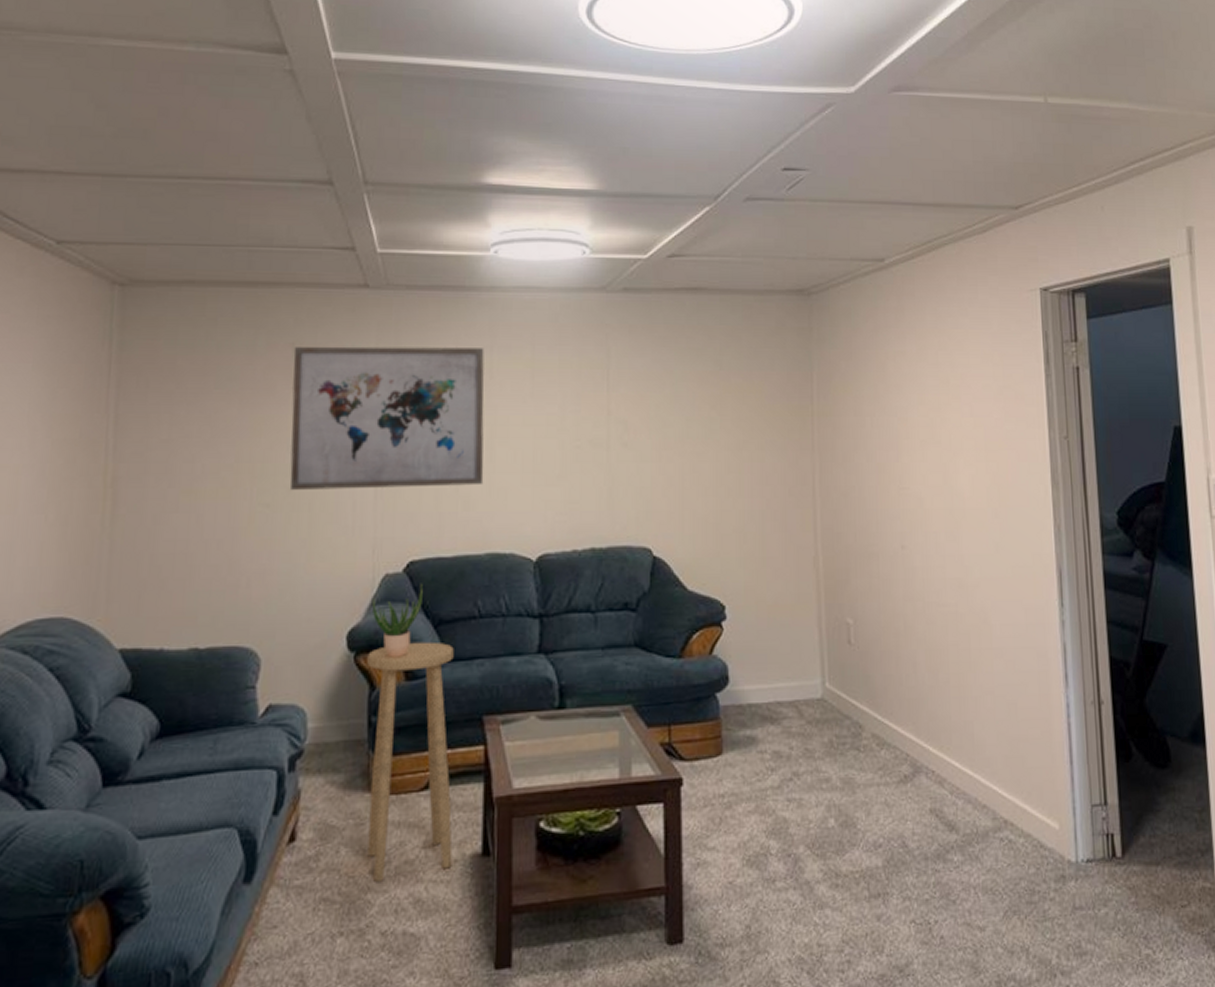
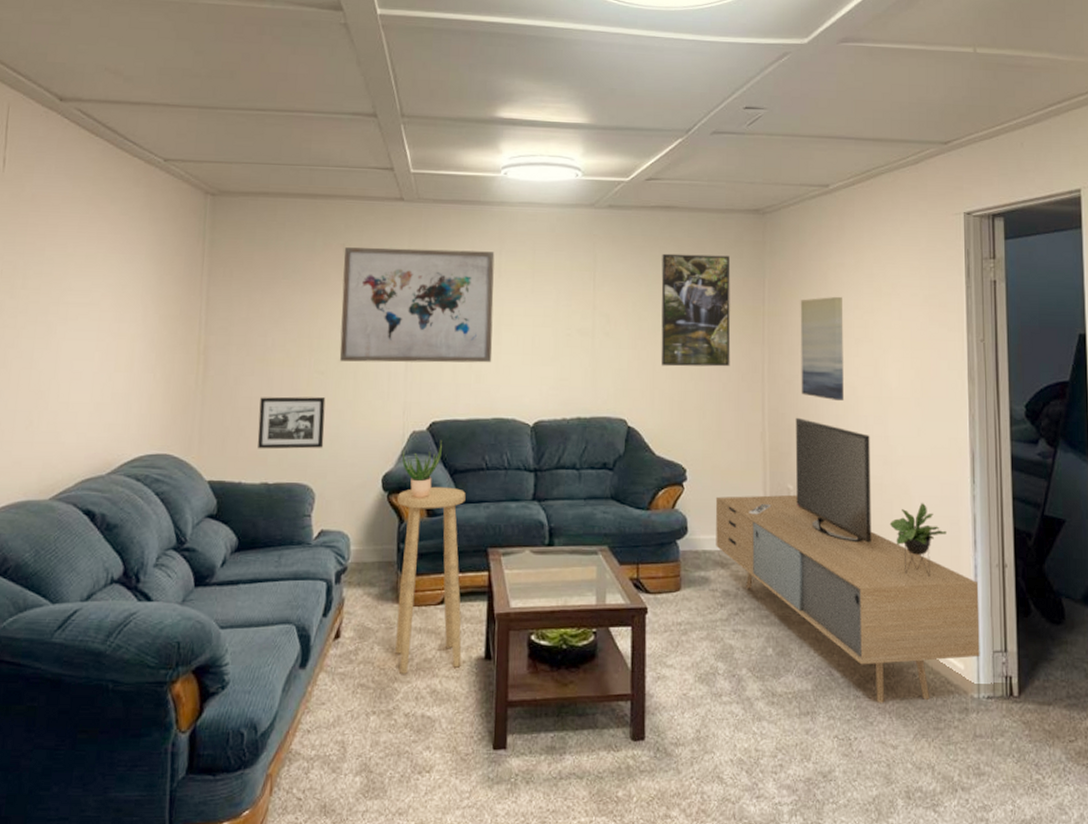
picture frame: none [184,536,273,606] -> present [257,396,326,449]
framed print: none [689,345,775,482] -> present [660,253,731,367]
media console: none [761,537,1077,878] -> present [715,417,980,704]
wall art: none [855,390,909,515] -> present [800,296,843,400]

